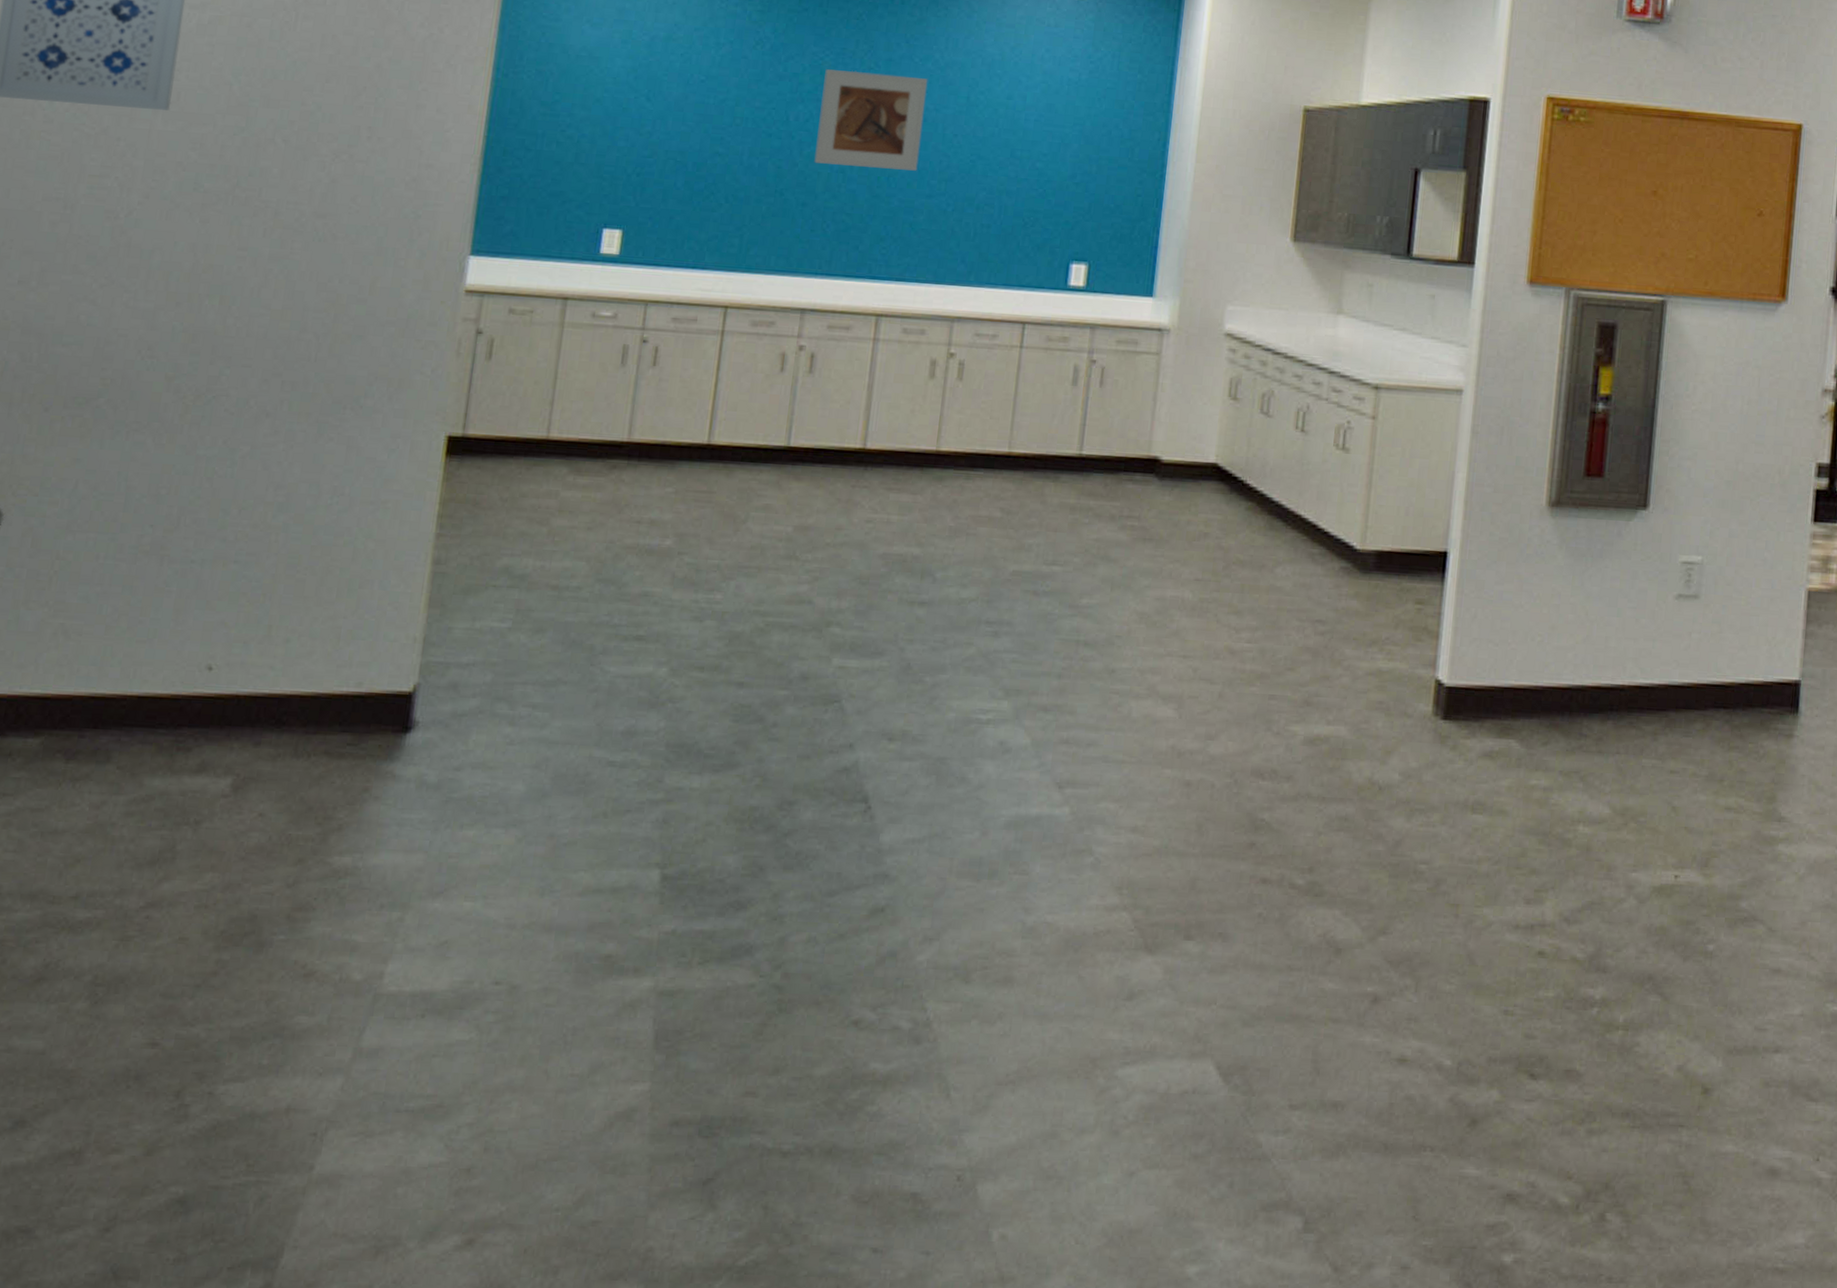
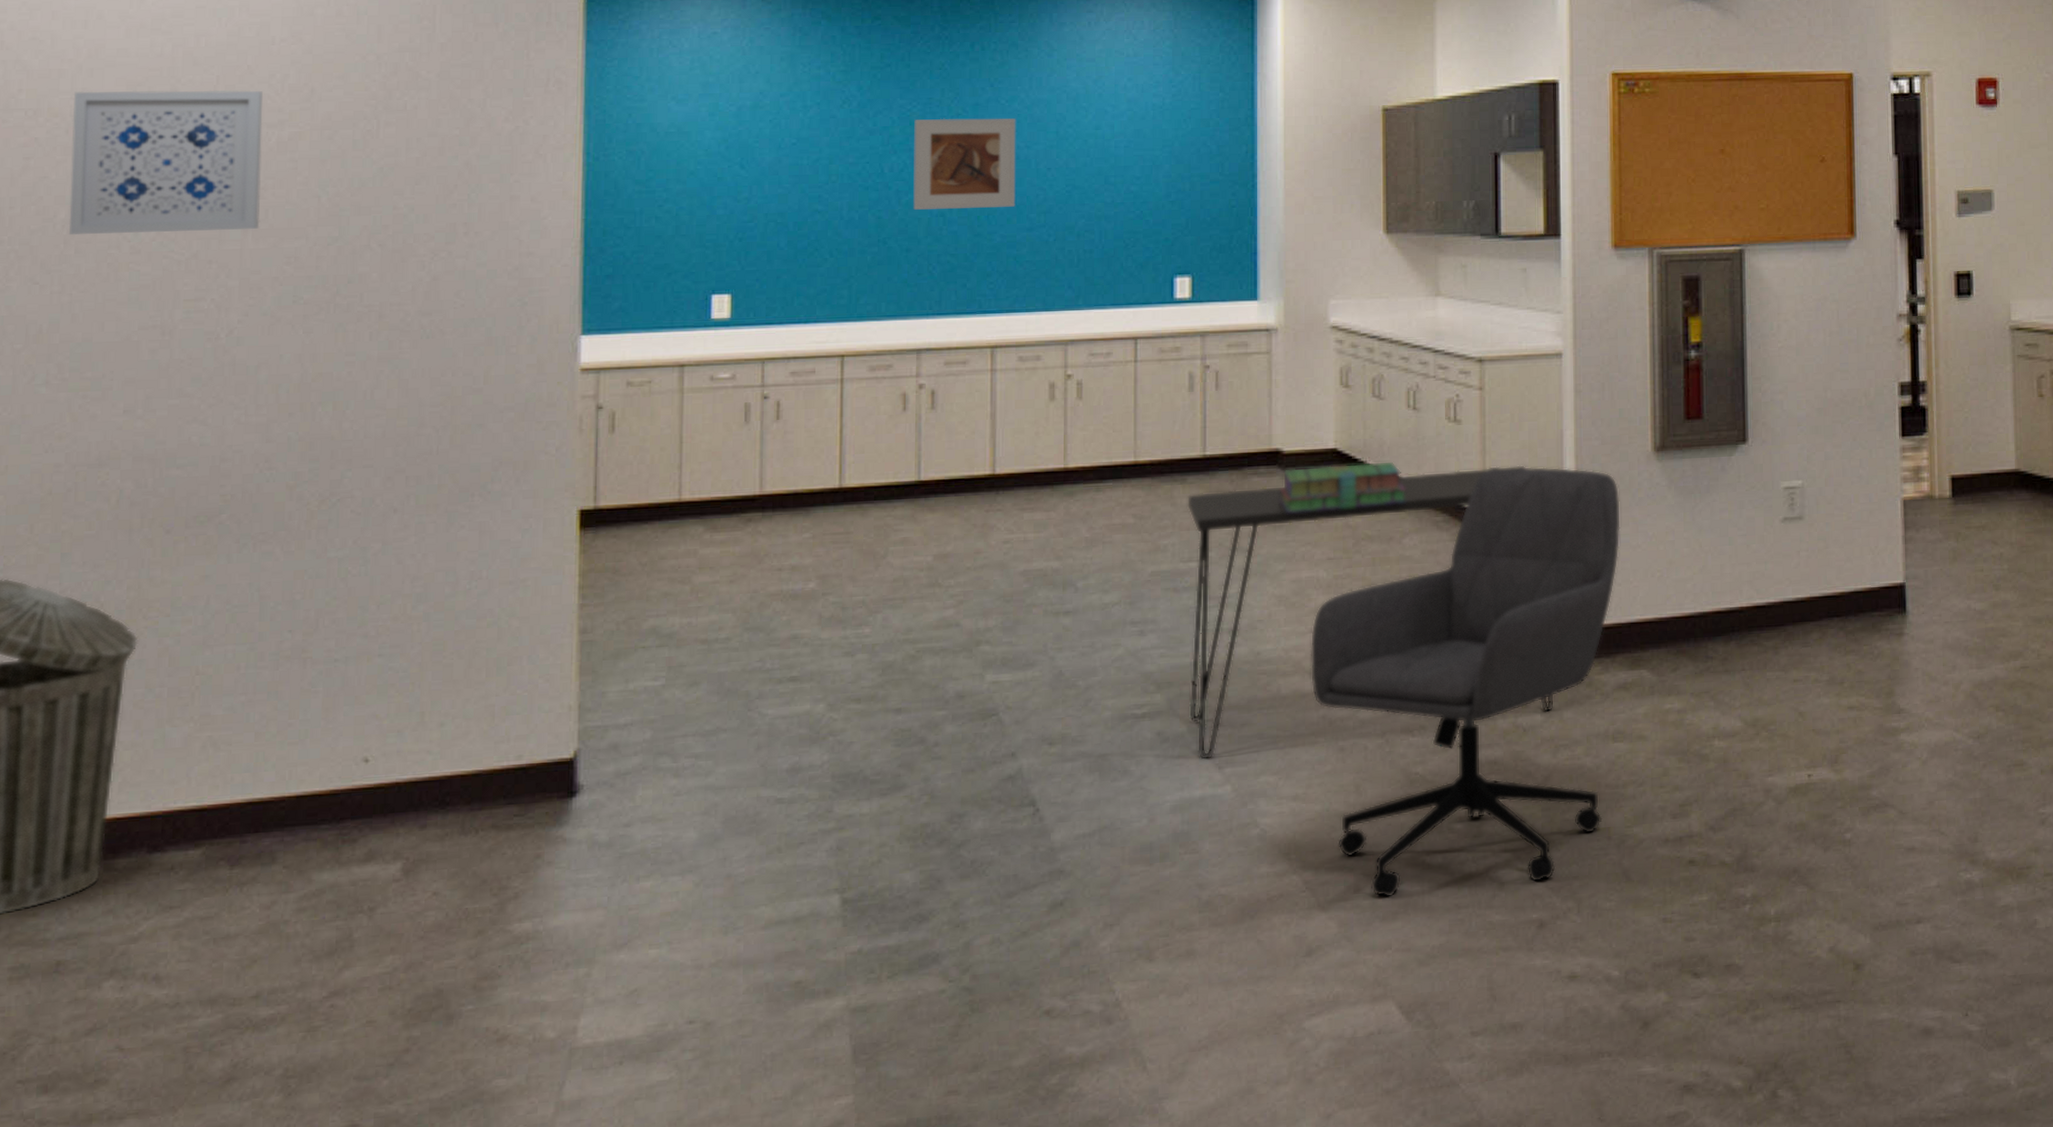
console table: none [1034,493,1416,778] -> present [1186,465,1555,761]
stack of books: none [1152,479,1284,530] -> present [1277,460,1406,513]
office chair: none [1163,502,1508,954] -> present [1310,465,1621,898]

